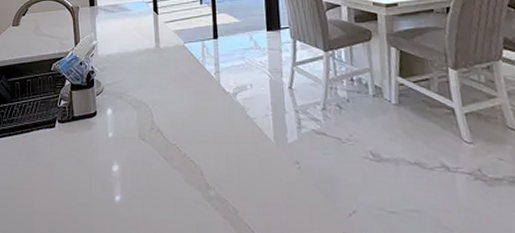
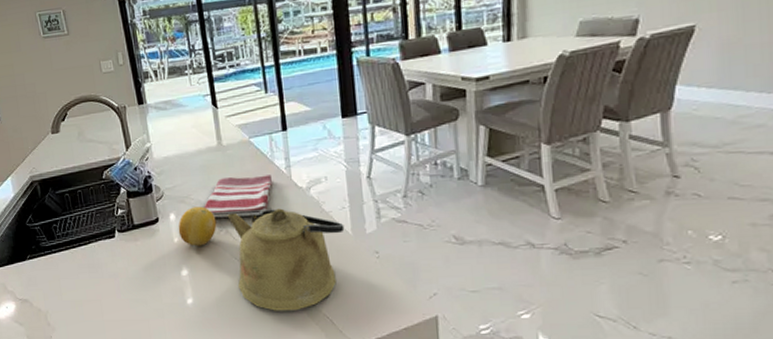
fruit: none [113,103,149,143] -> present [178,206,217,247]
dish towel: none [139,78,203,116] -> present [204,175,273,218]
kettle: none [159,111,268,218] -> present [227,208,345,311]

